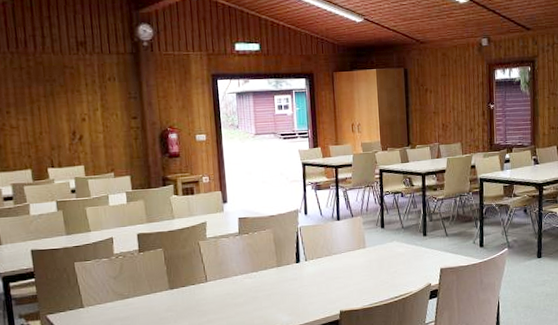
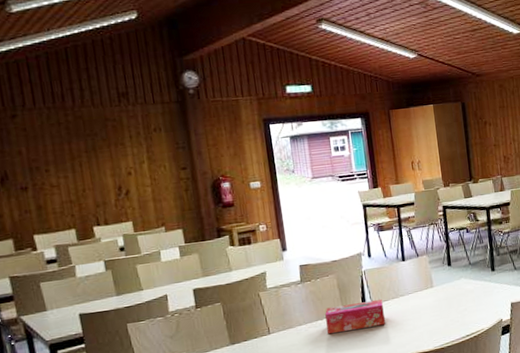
tissue box: none [260,255,317,286] -> present [325,299,385,335]

